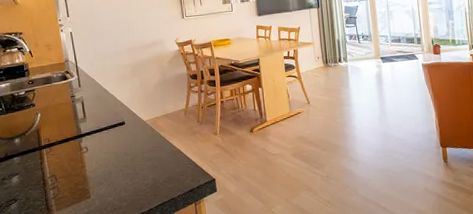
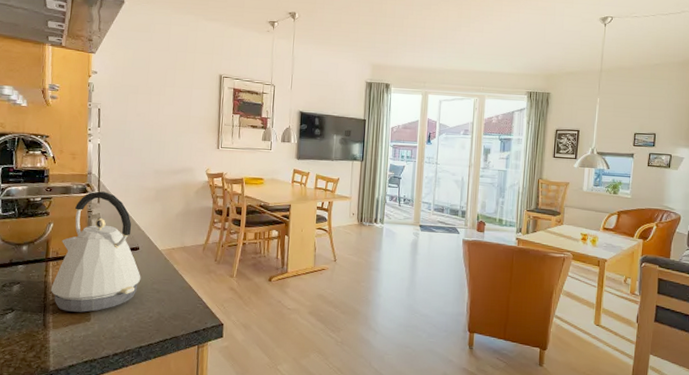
kettle: none [49,75,132,193] -> present [51,191,141,312]

